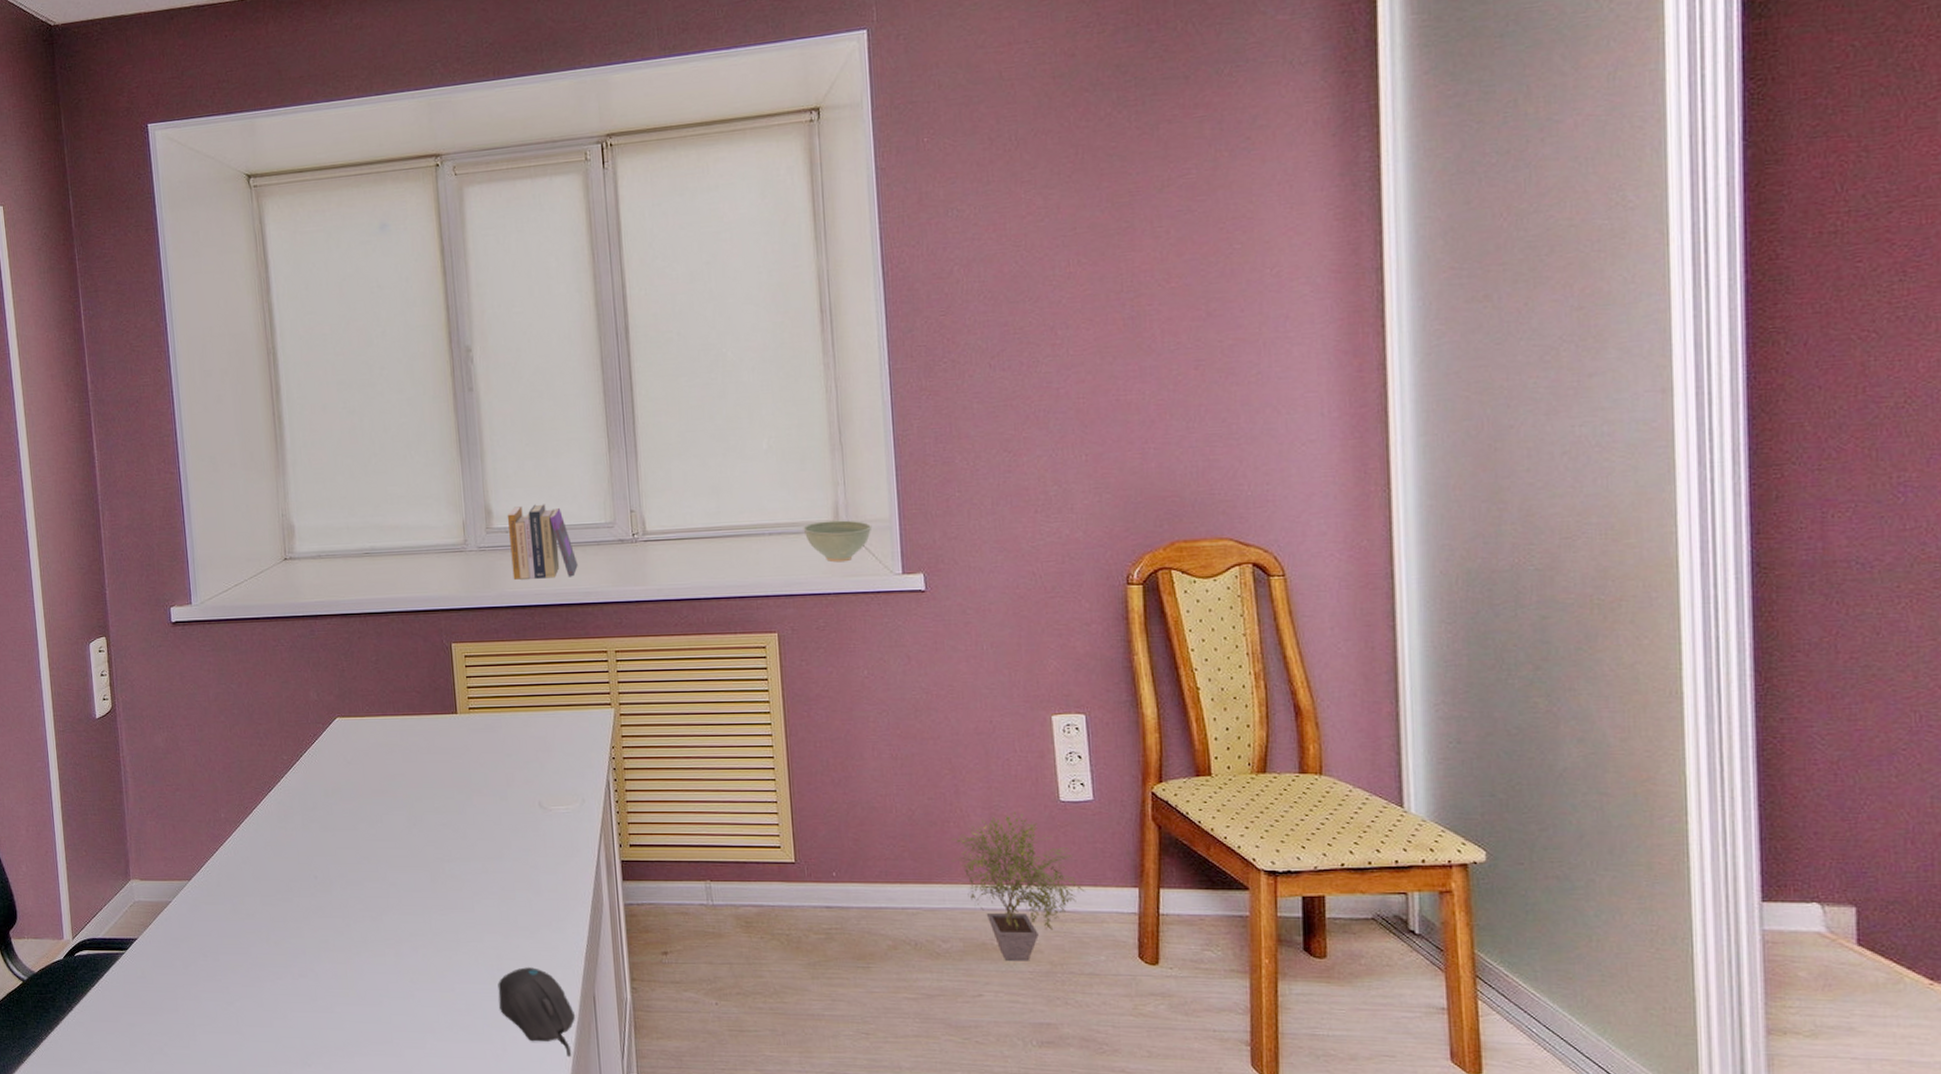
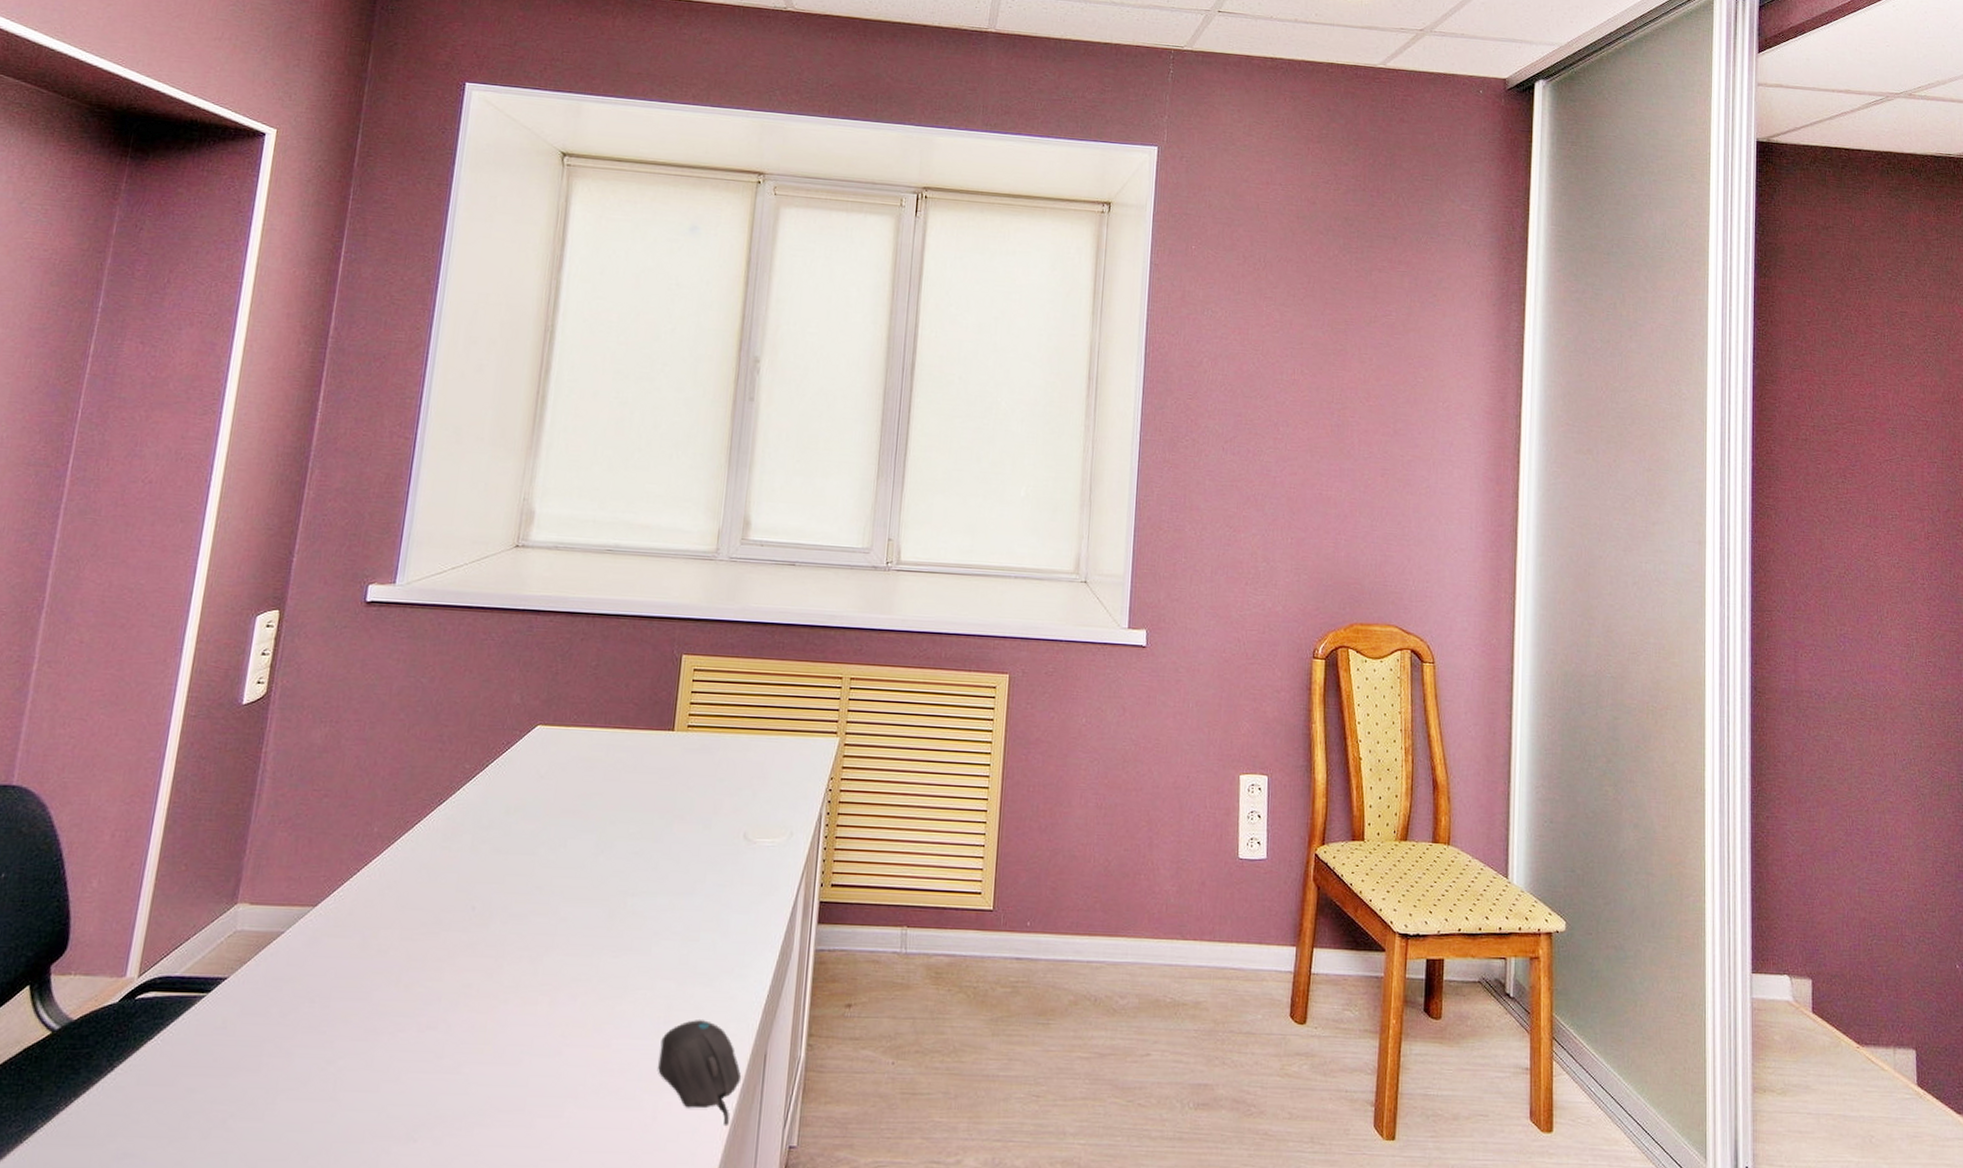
books: present [507,504,578,581] -> none [760,521,828,599]
bowl: present [803,520,873,563] -> none [1046,570,1108,612]
potted plant: present [950,811,1085,961] -> none [1137,866,1251,1019]

